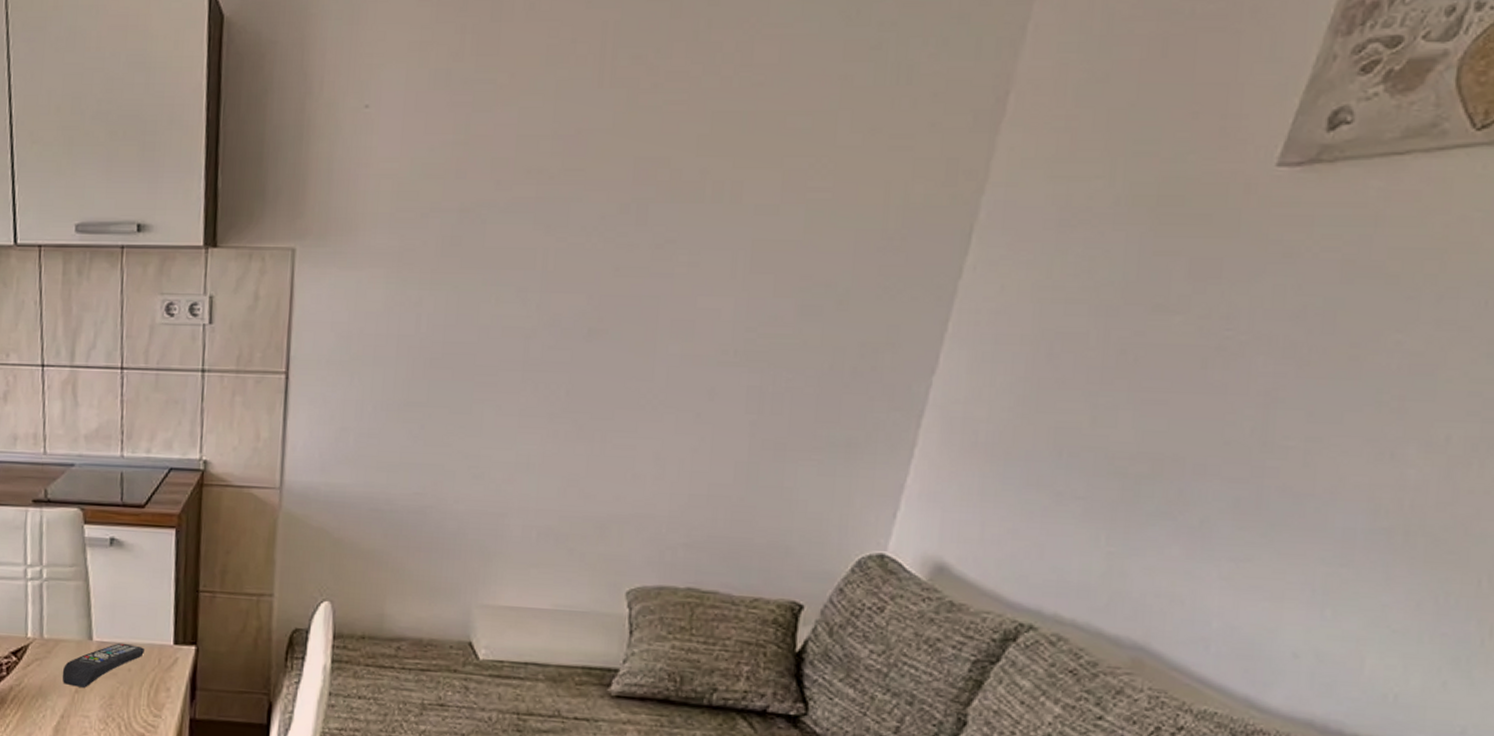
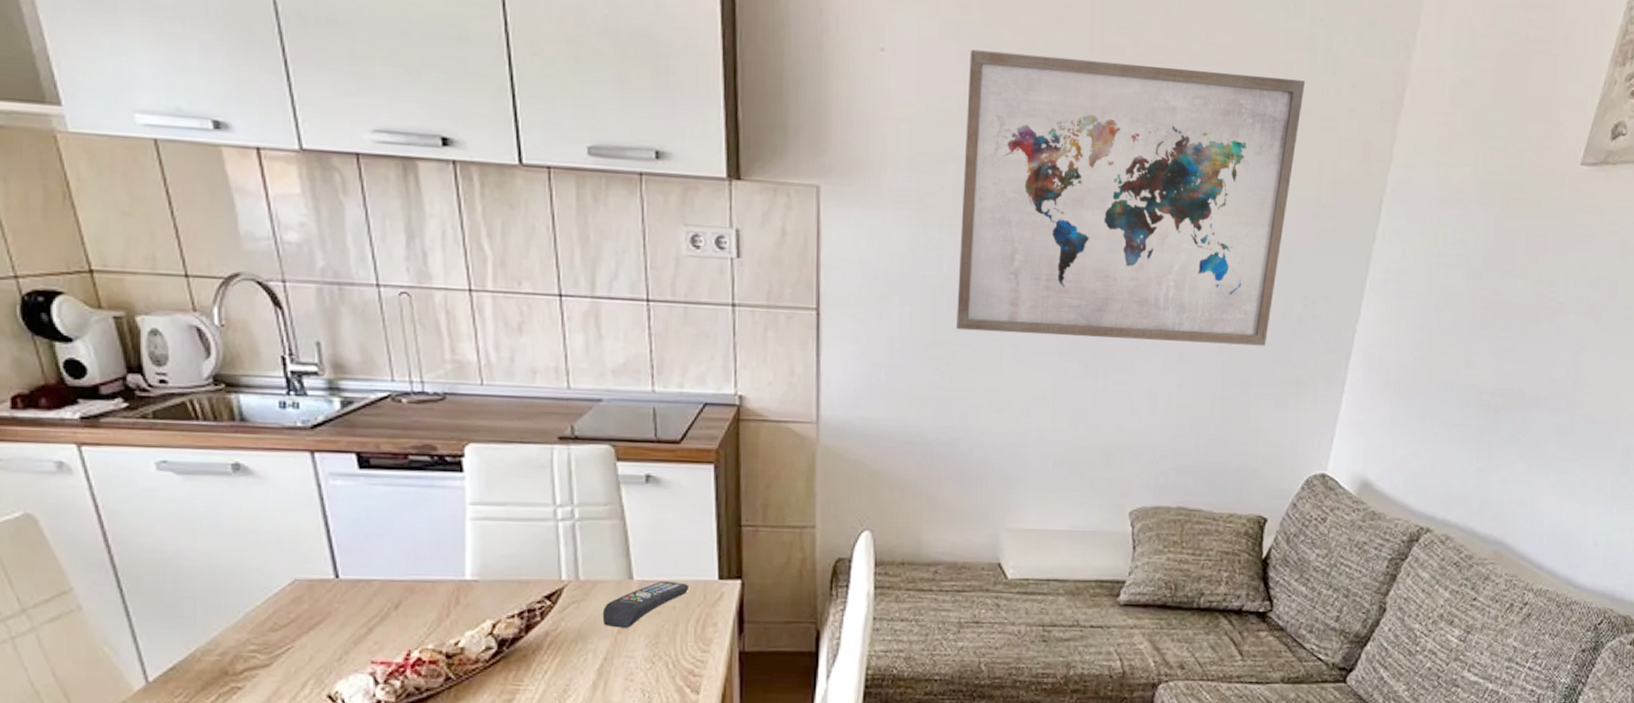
wall art: none [433,95,869,403] -> present [956,49,1305,346]

